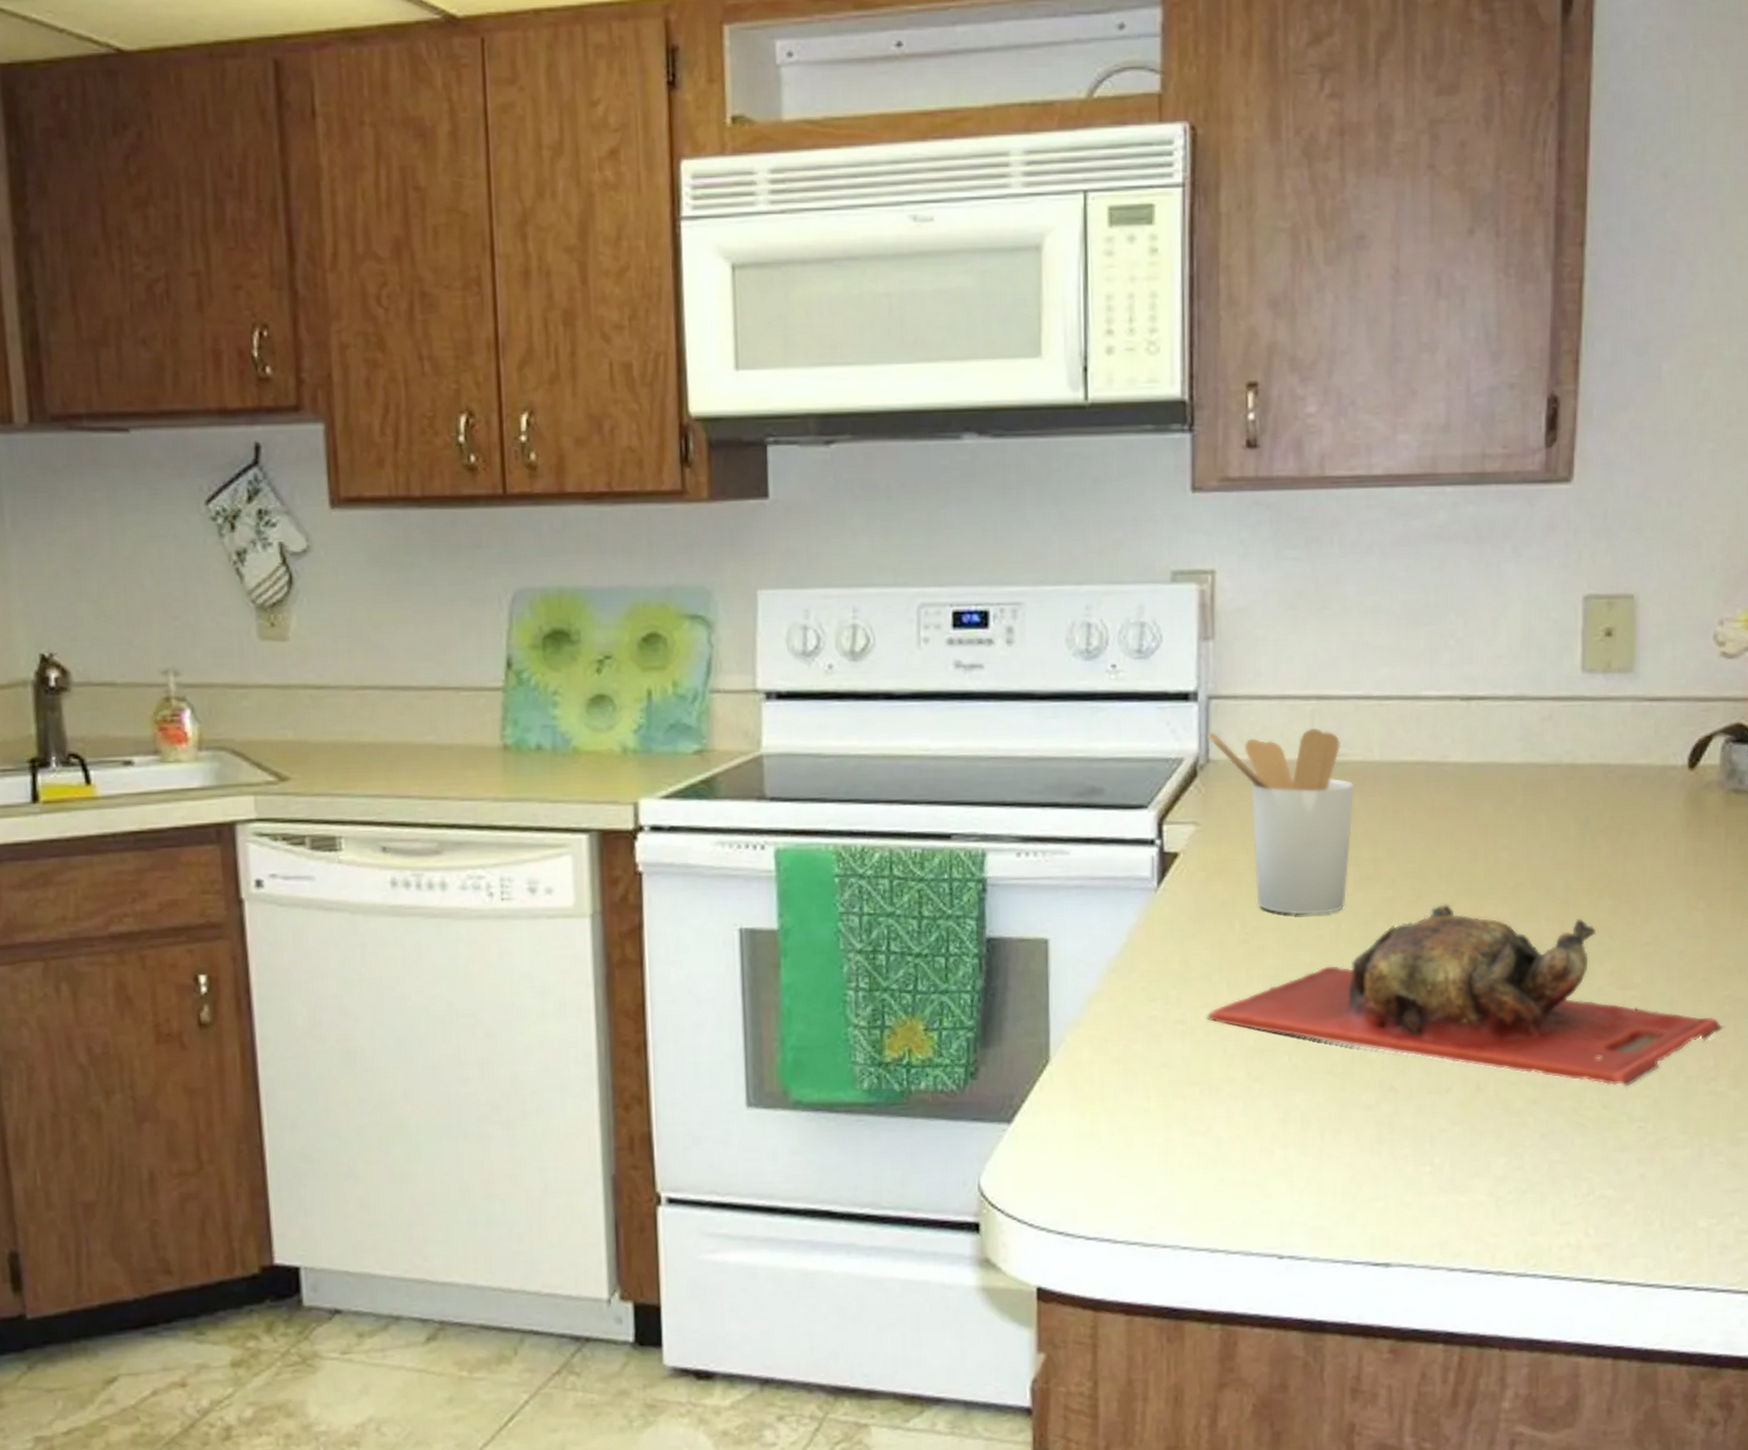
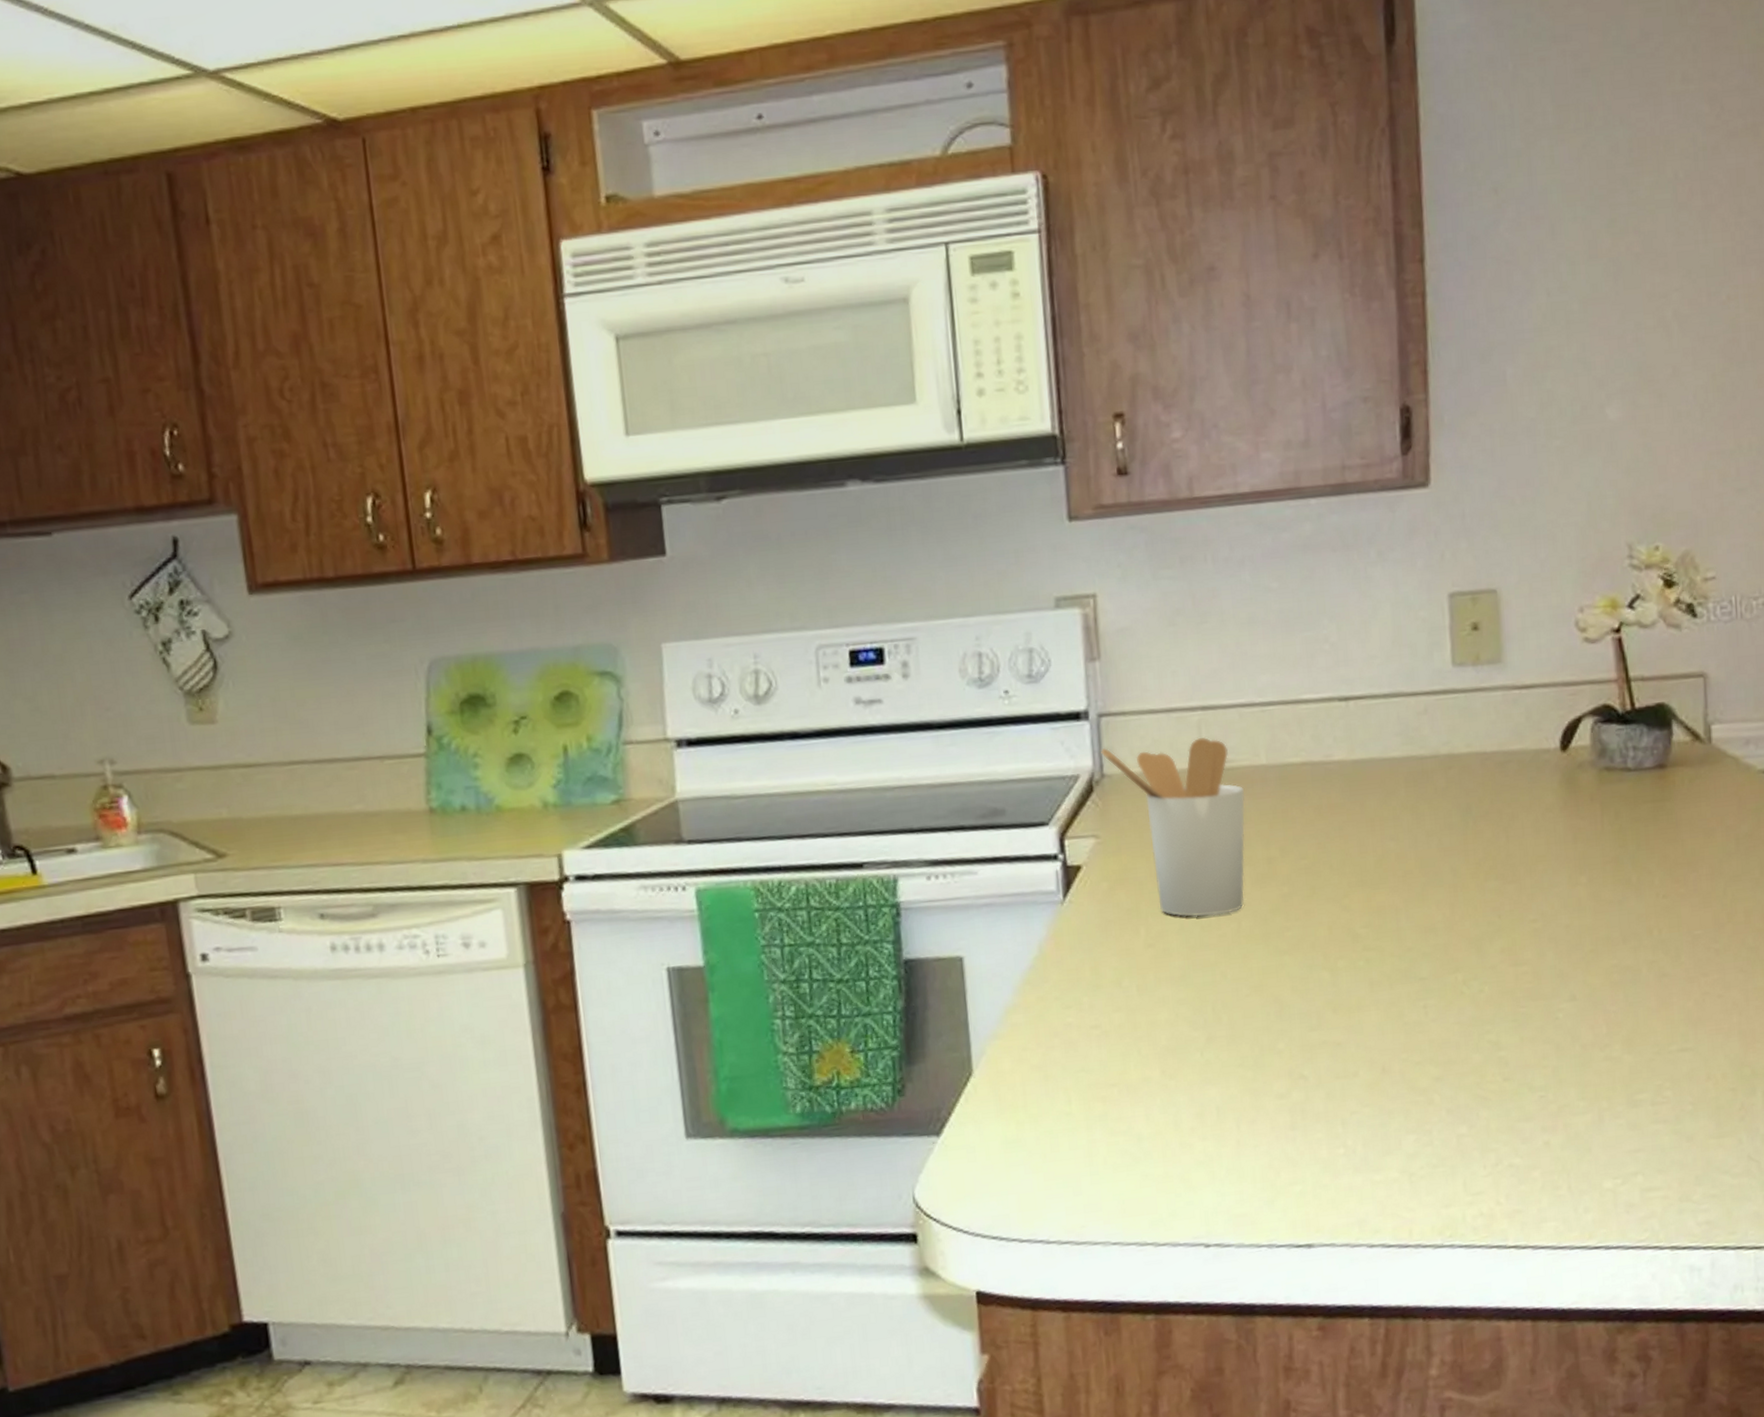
cutting board: present [1206,904,1726,1088] -> none [1119,896,1616,1060]

